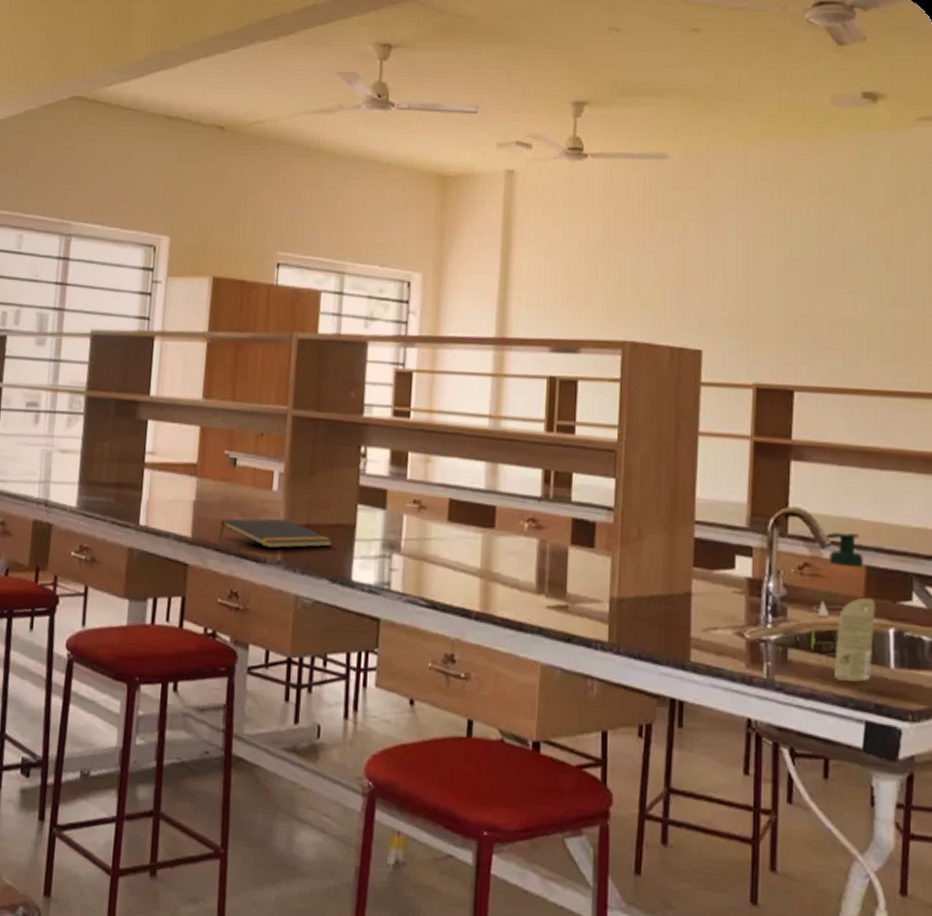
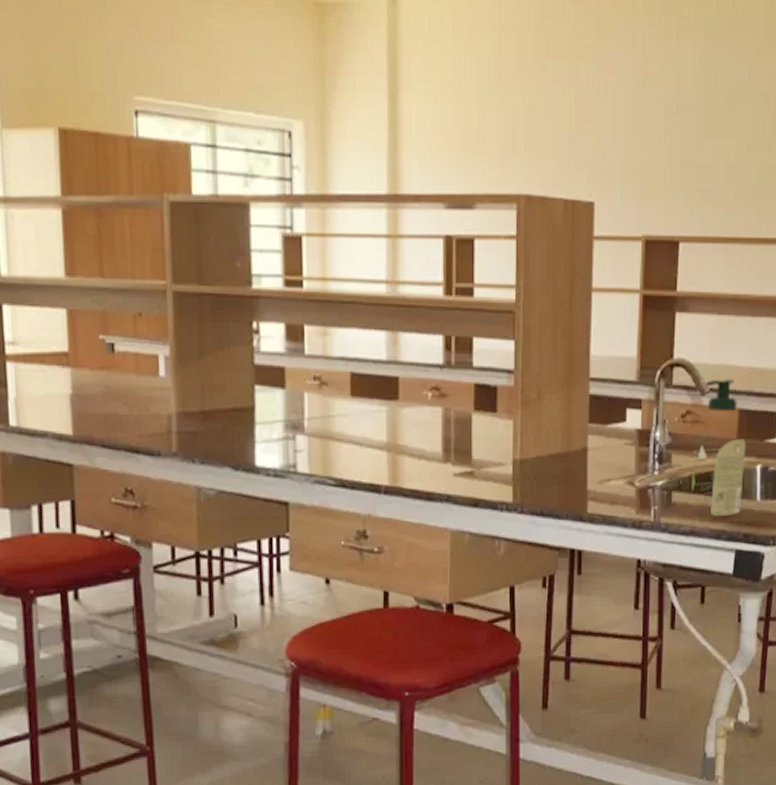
notepad: present [219,518,334,549] -> none [104,407,232,440]

